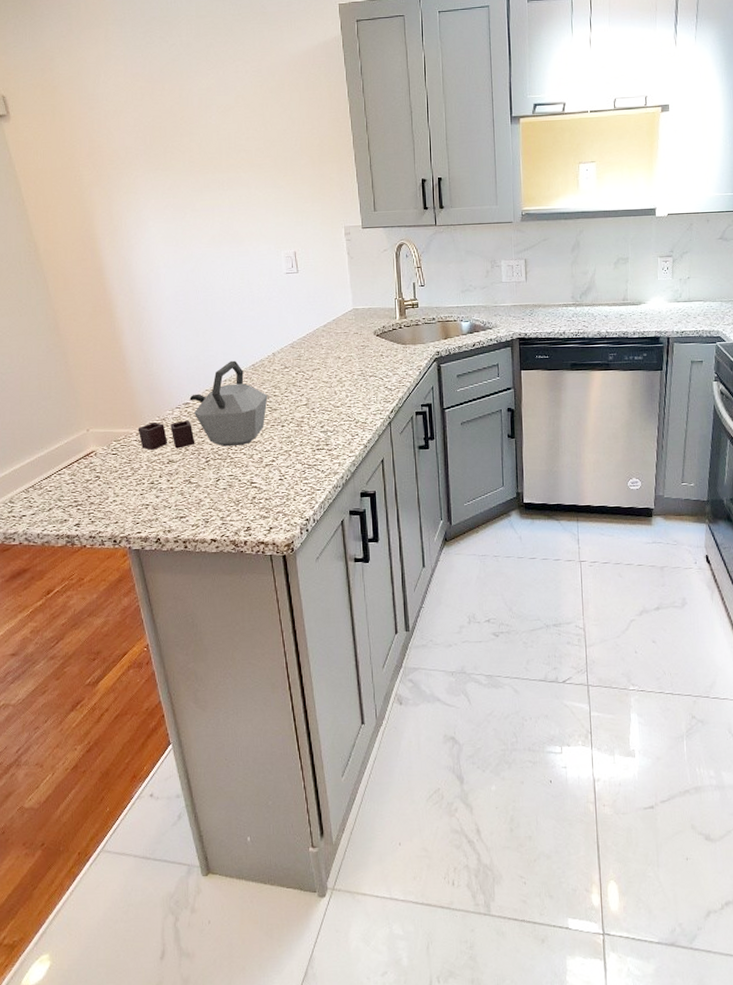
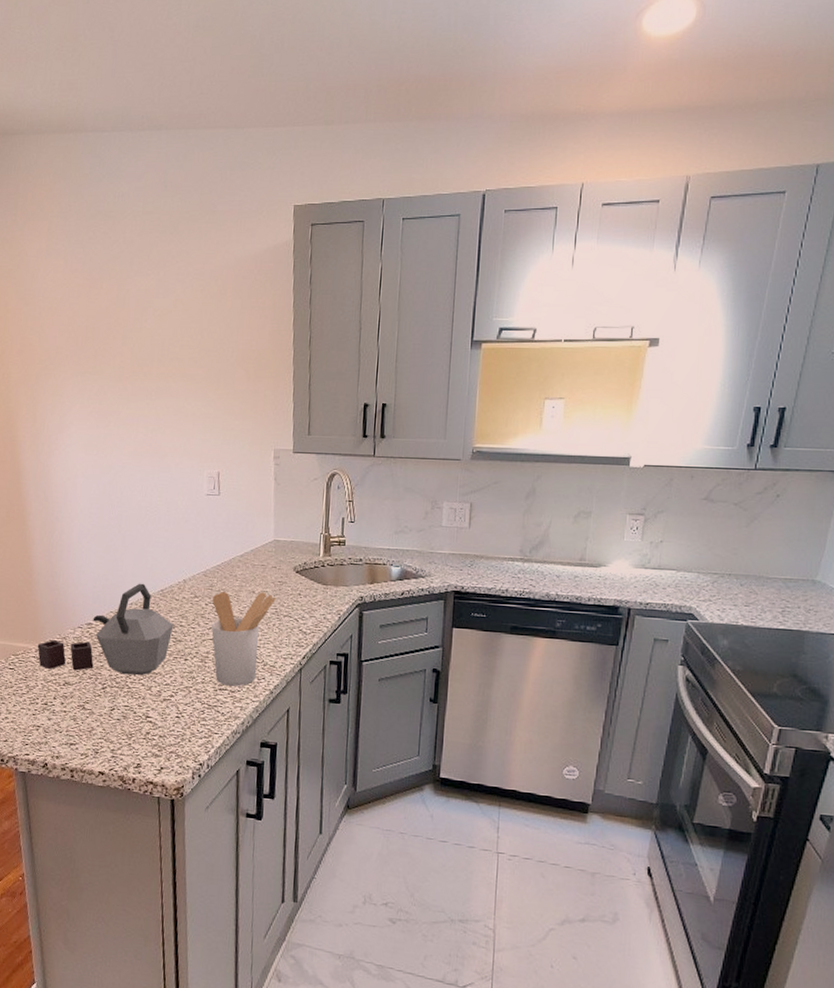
utensil holder: none [302,357,361,445] -> present [211,592,276,686]

